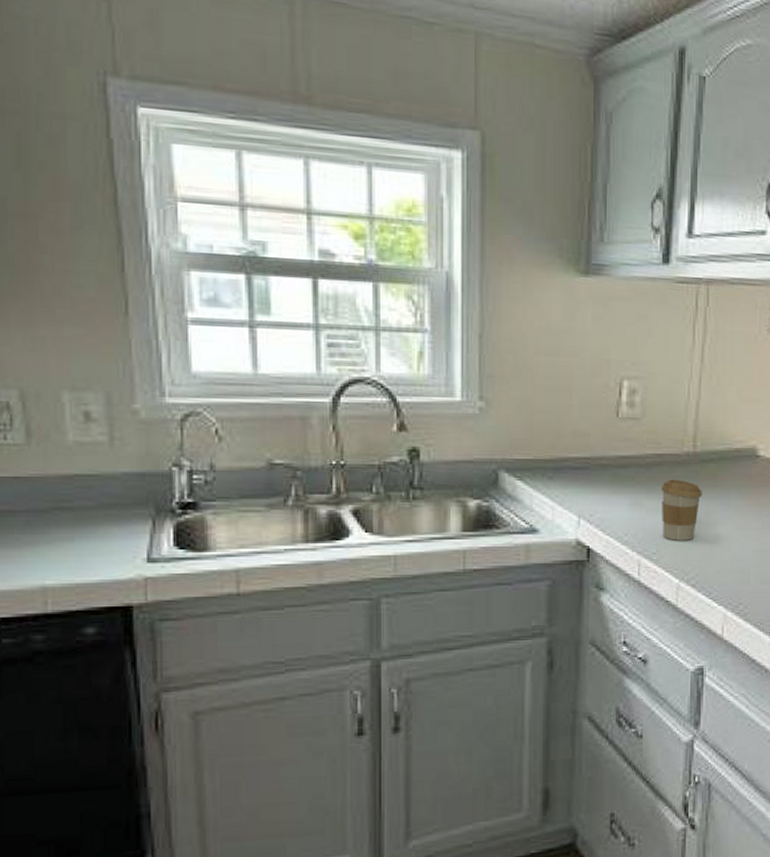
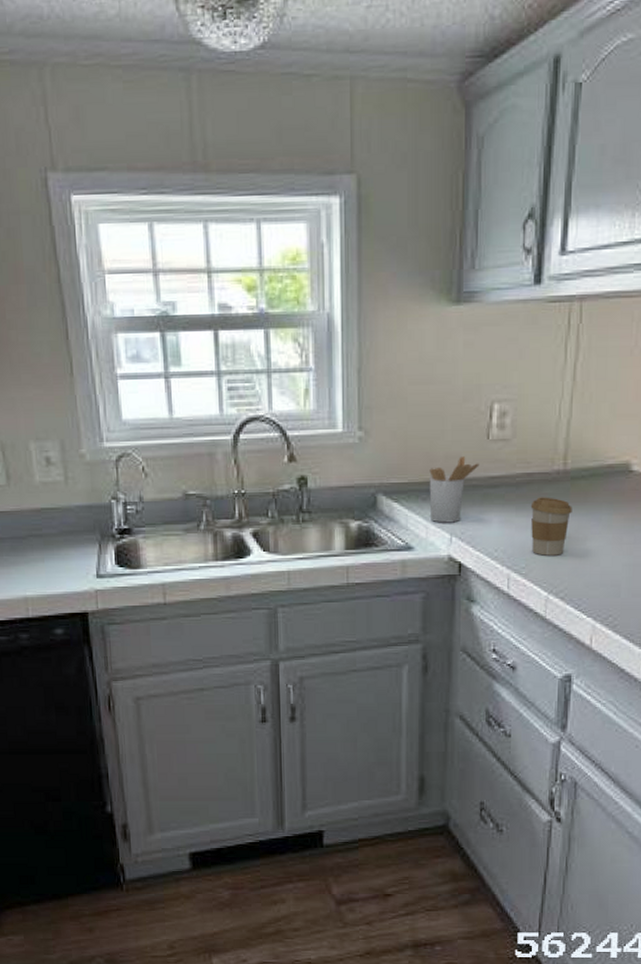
utensil holder: none [556,434,609,504] -> present [429,456,480,523]

